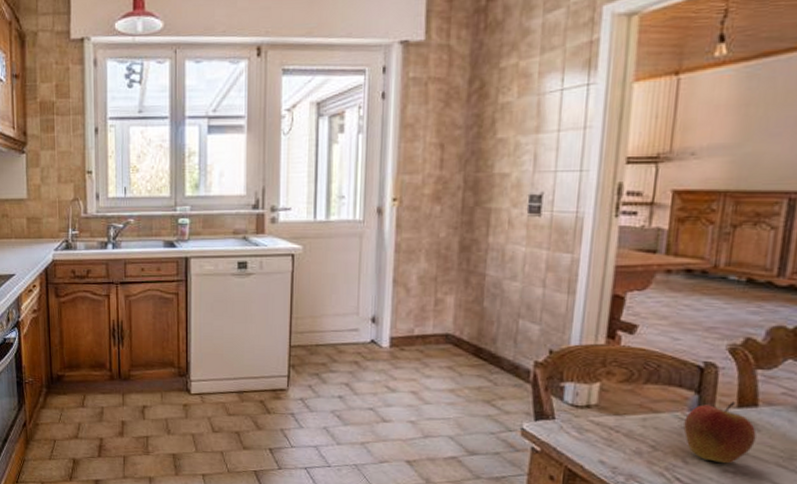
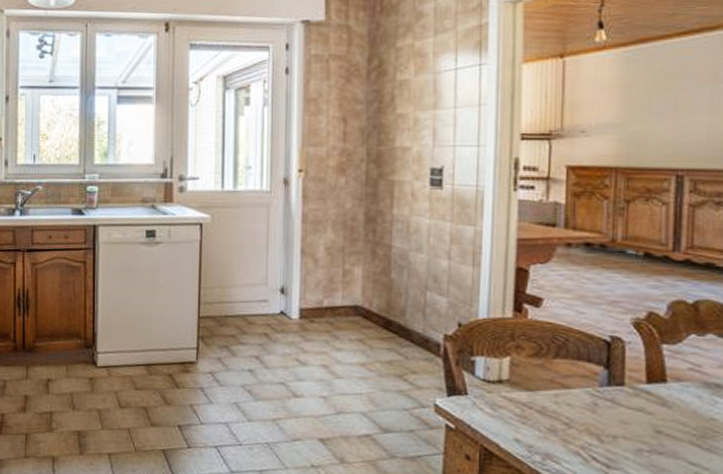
apple: present [683,402,757,464] -> none [596,377,668,442]

